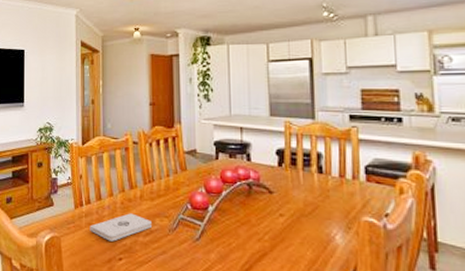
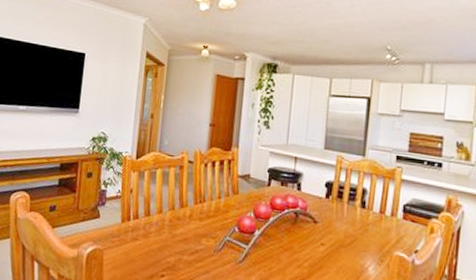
notepad: present [90,213,151,242] -> none [134,231,198,258]

